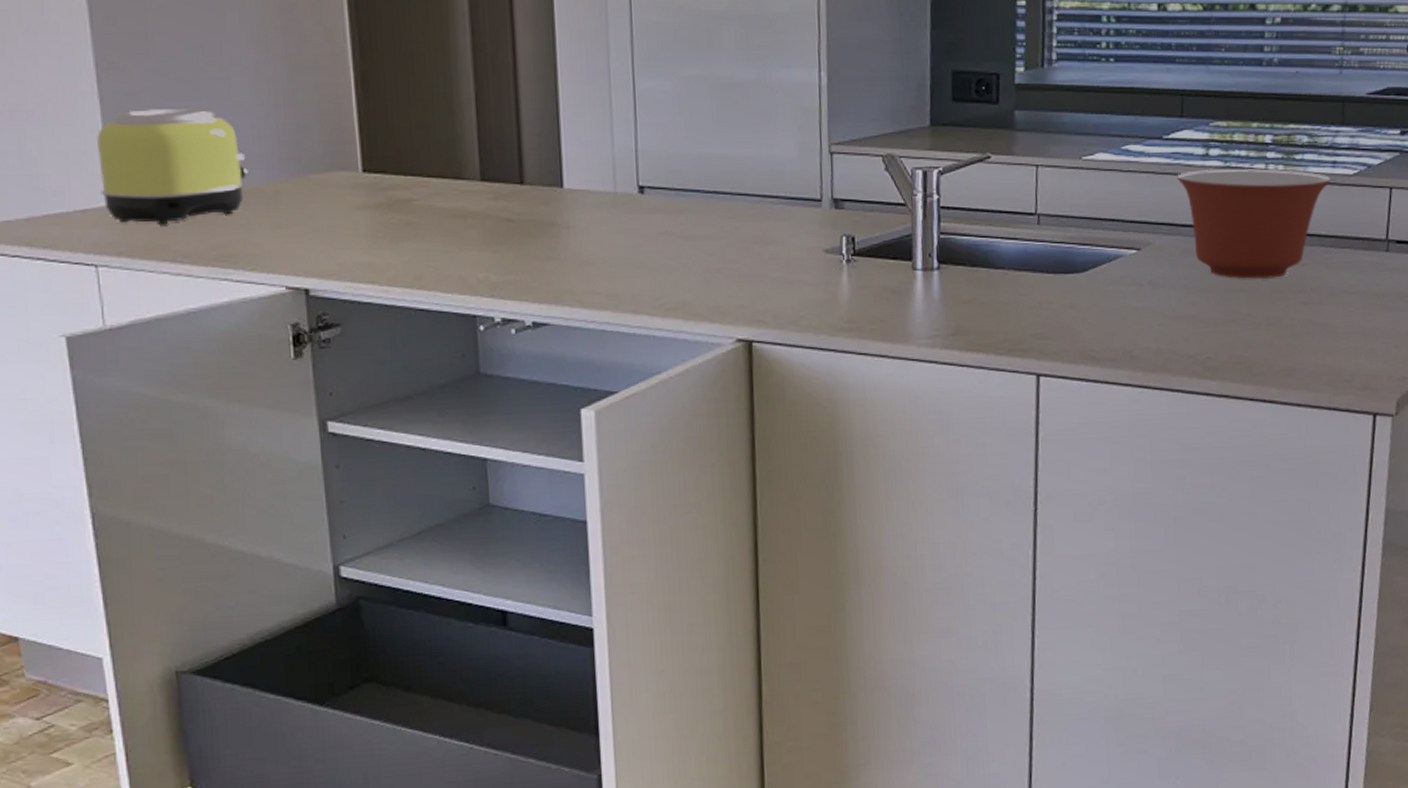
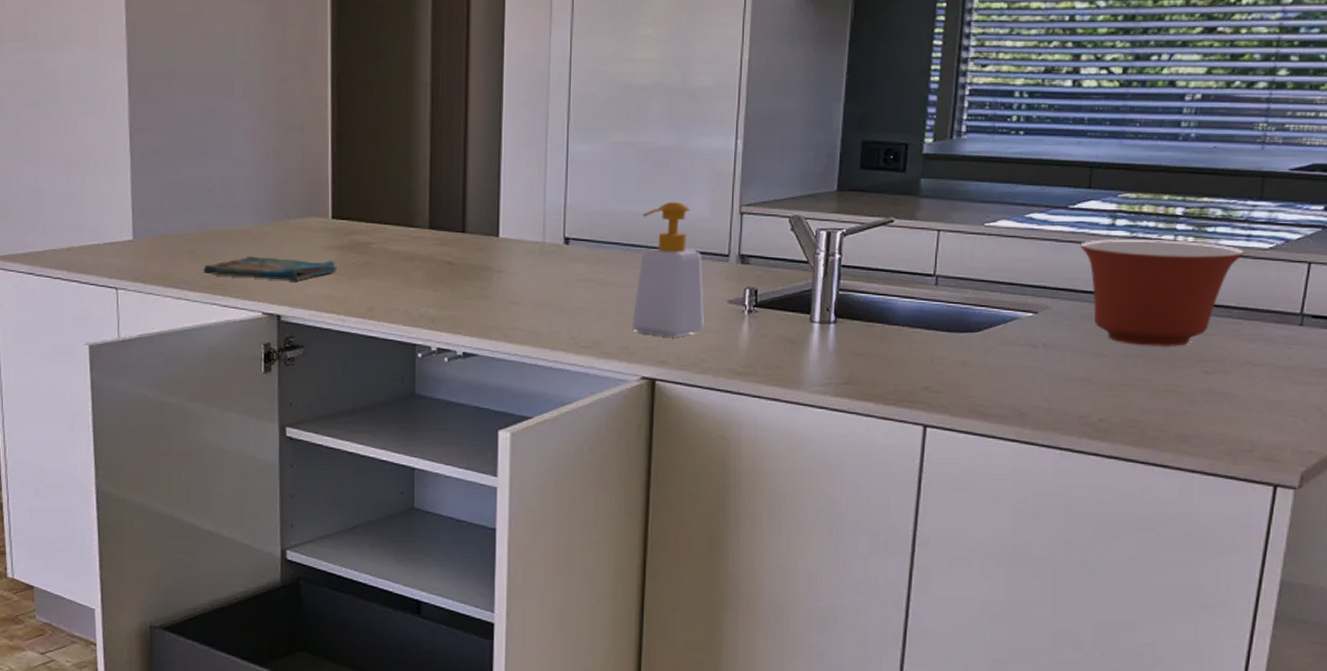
toaster: present [97,107,249,226] -> none [125,161,240,258]
dish towel: none [207,220,375,248] -> present [203,256,337,282]
soap bottle: none [721,142,800,293] -> present [632,201,704,337]

